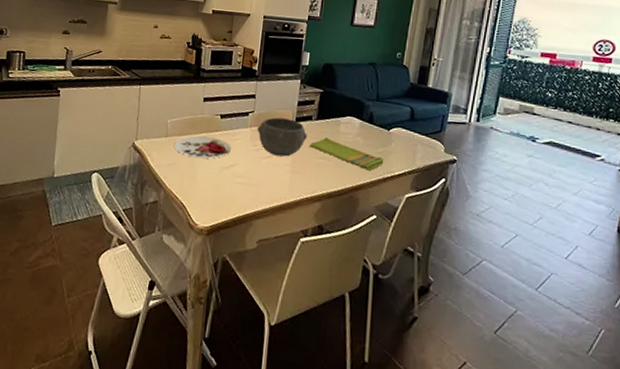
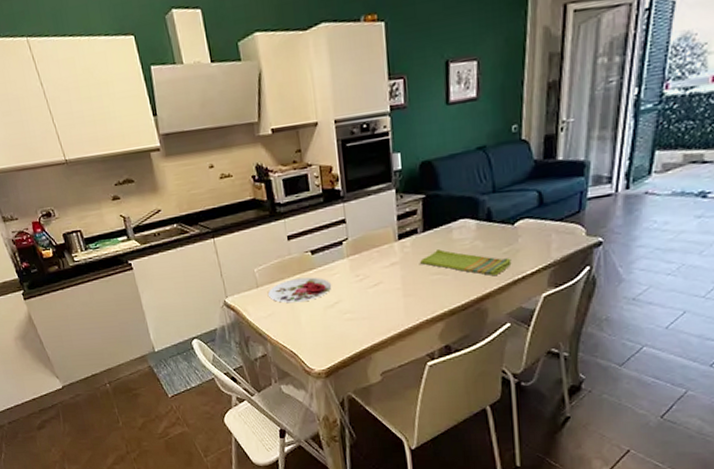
bowl: present [257,117,307,157] -> none [355,237,415,282]

